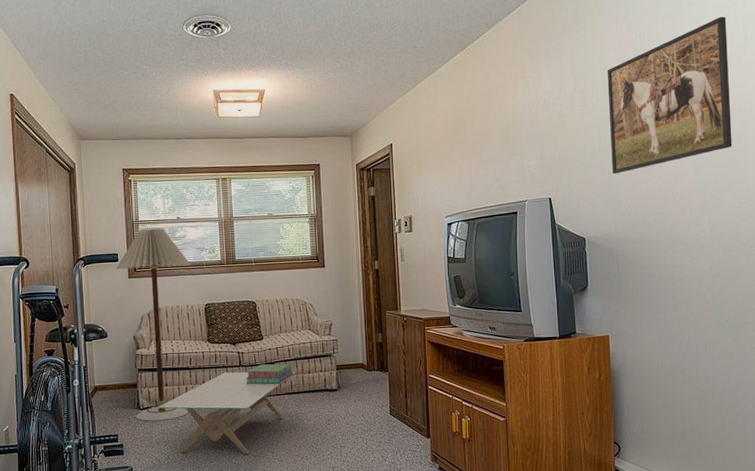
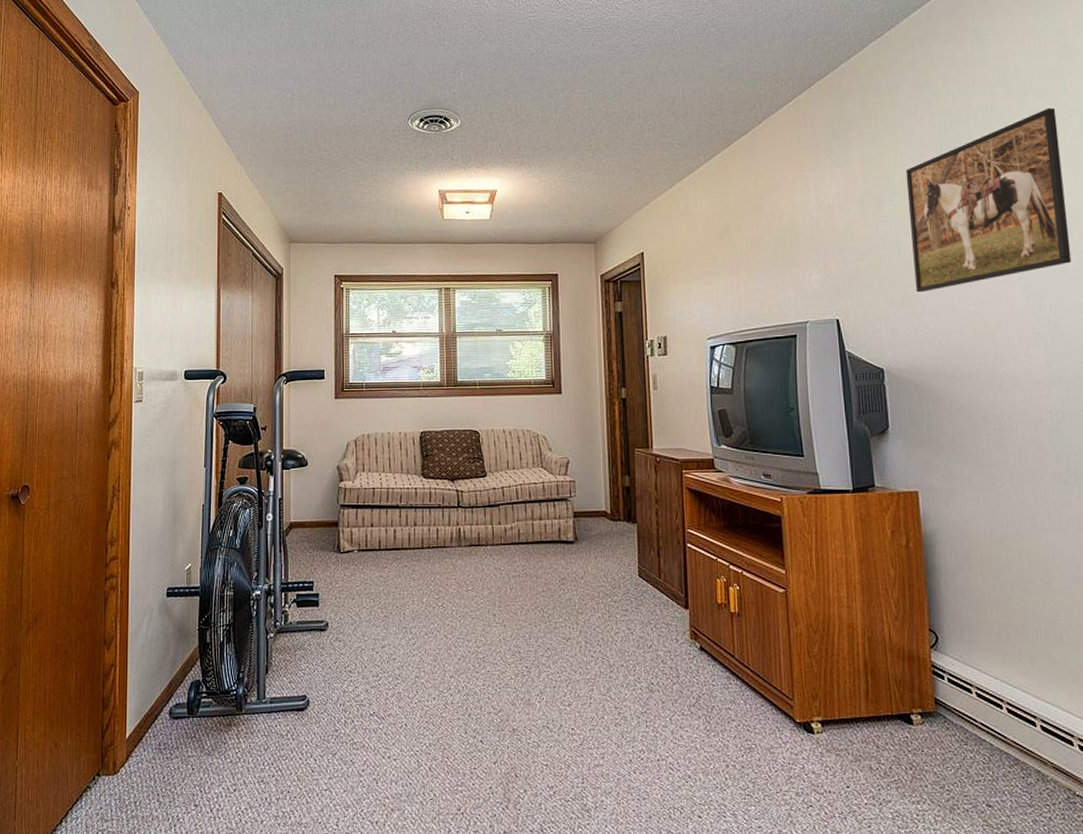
floor lamp: present [115,228,191,421] -> none [321,343,407,567]
coffee table: present [157,371,296,455] -> none [360,514,524,616]
stack of books: present [245,364,294,385] -> none [464,506,522,531]

